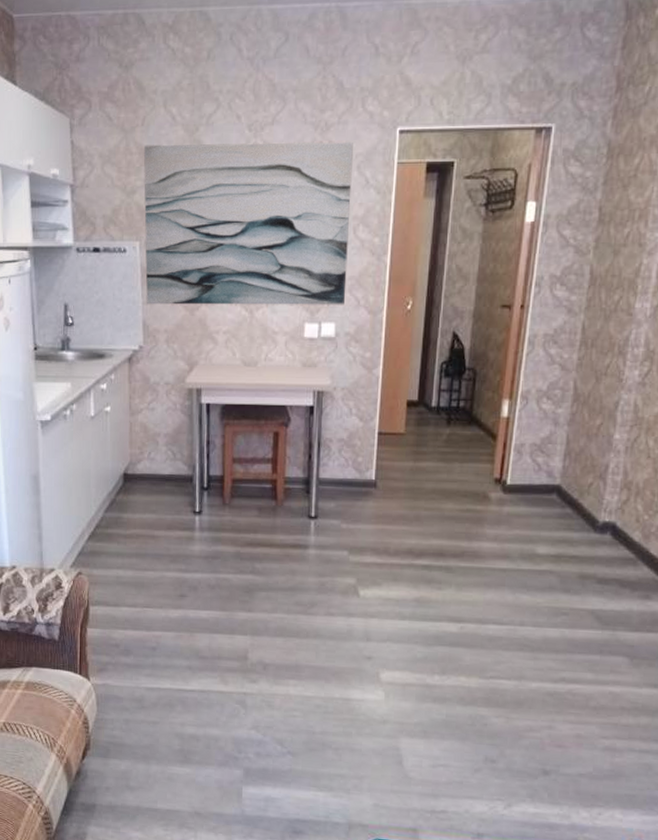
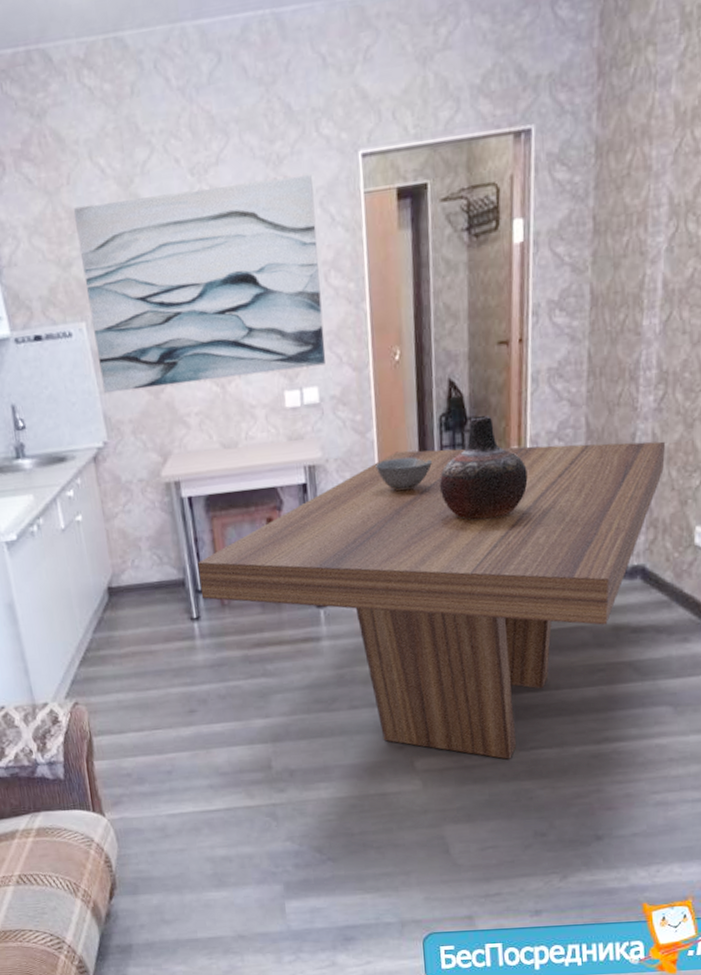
dining table: none [206,389,646,685] -> present [197,441,666,759]
bowl: none [378,395,429,425] -> present [375,457,432,491]
vase: none [433,368,516,461] -> present [439,415,528,520]

